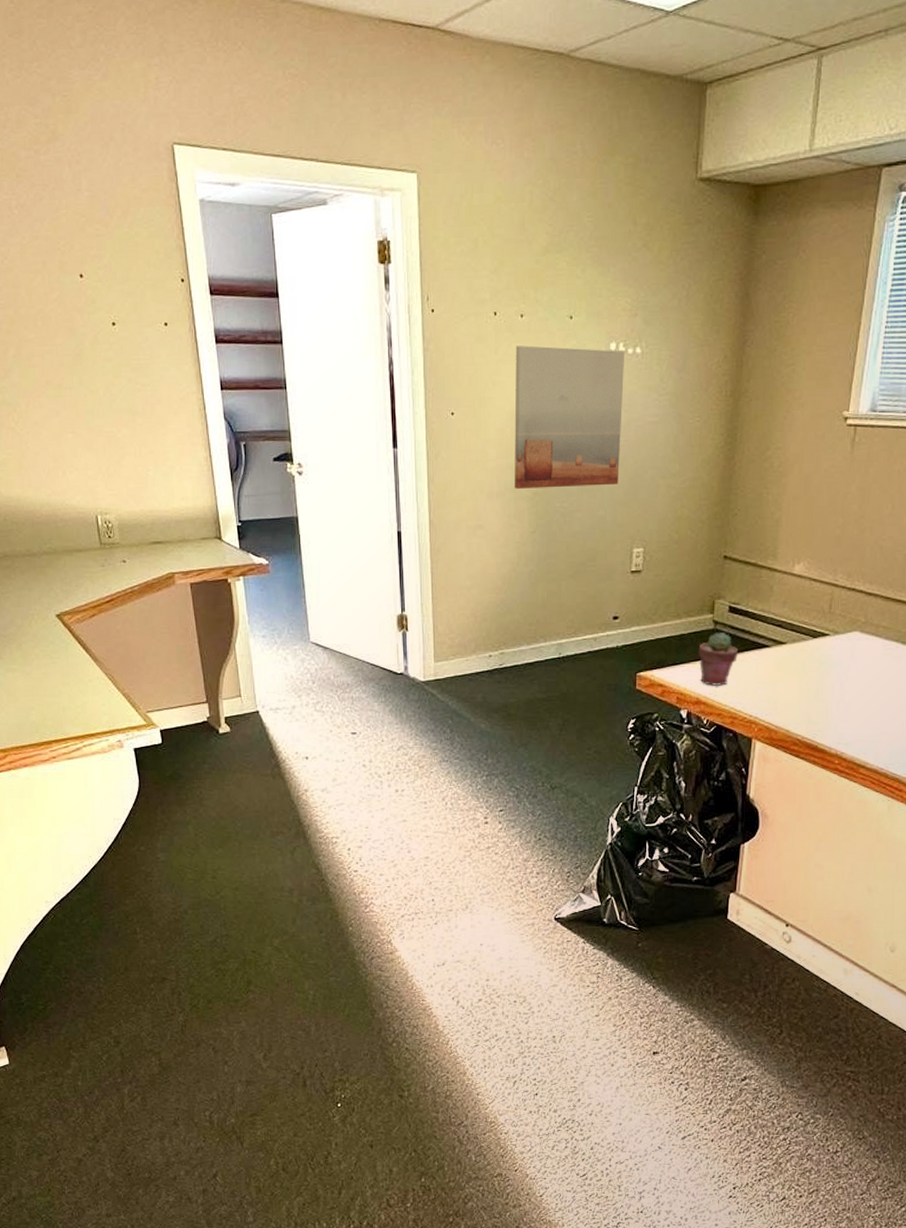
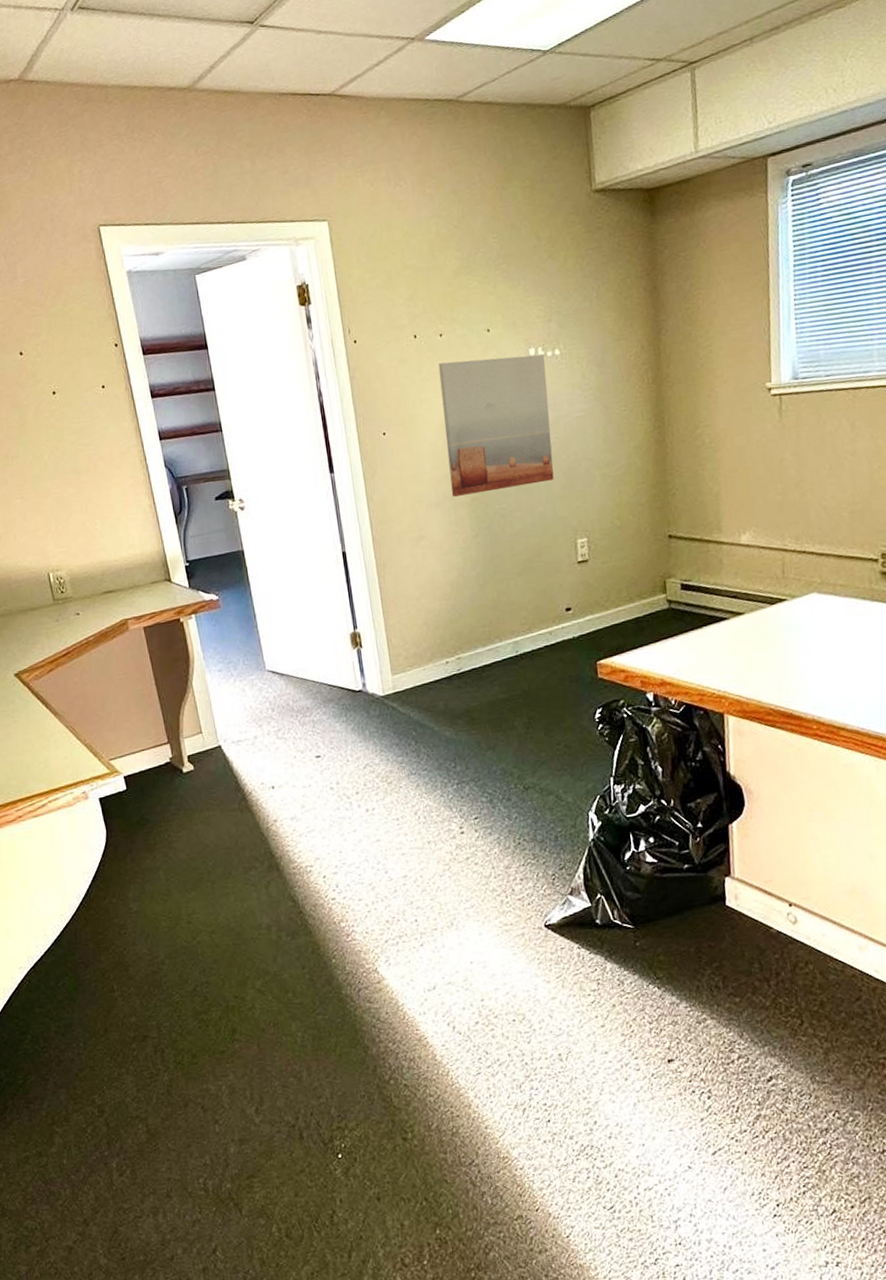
potted succulent: present [698,632,738,686] -> none [656,610,697,665]

